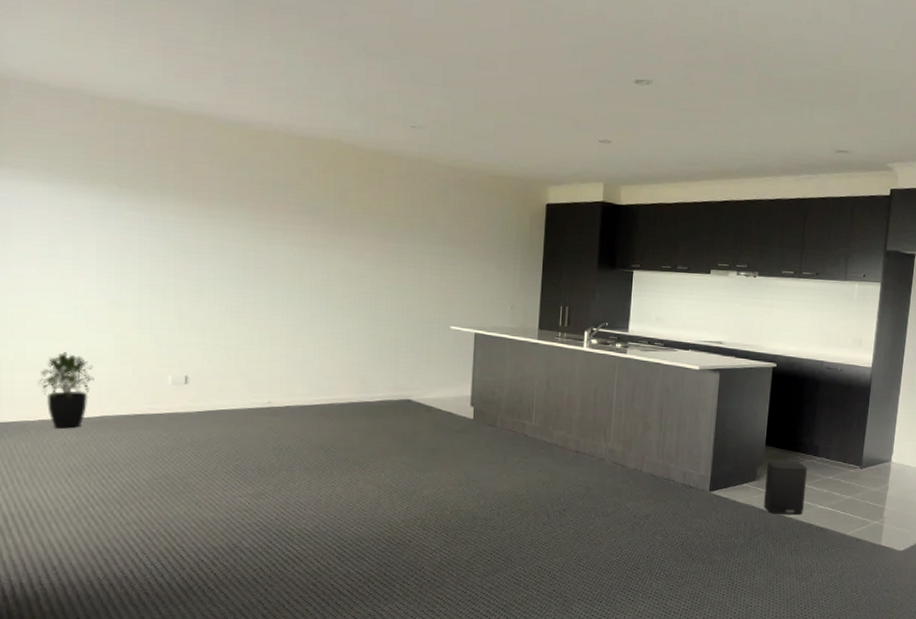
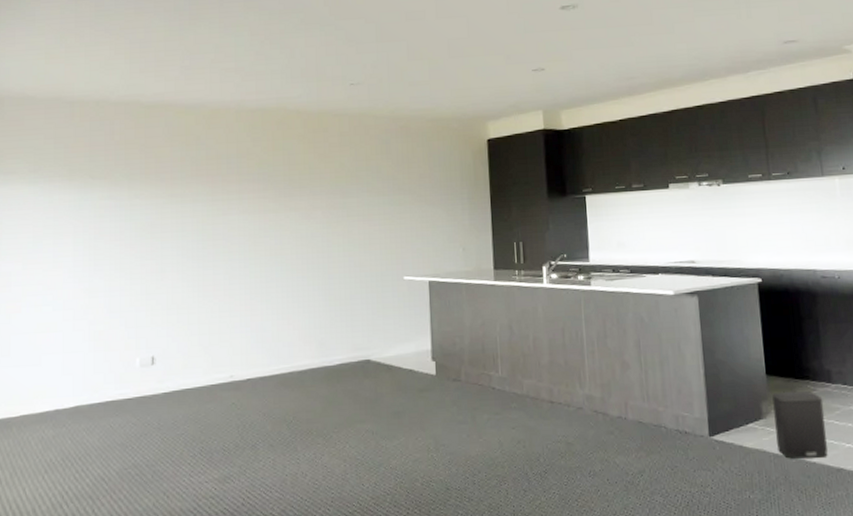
potted plant: present [38,352,94,429] -> none [20,344,70,423]

